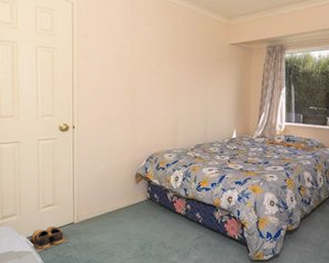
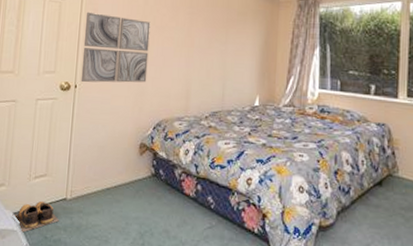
wall art: none [77,60,138,124] -> present [81,12,151,83]

